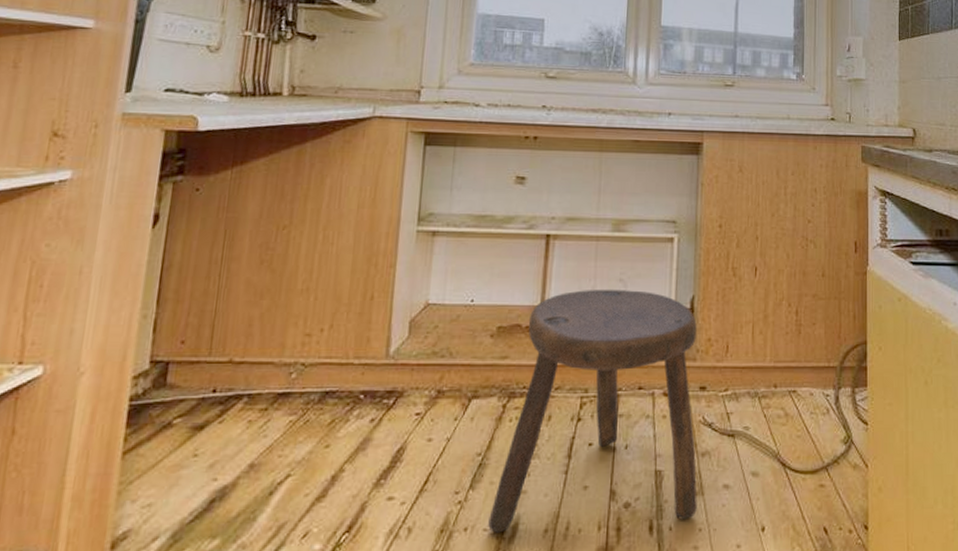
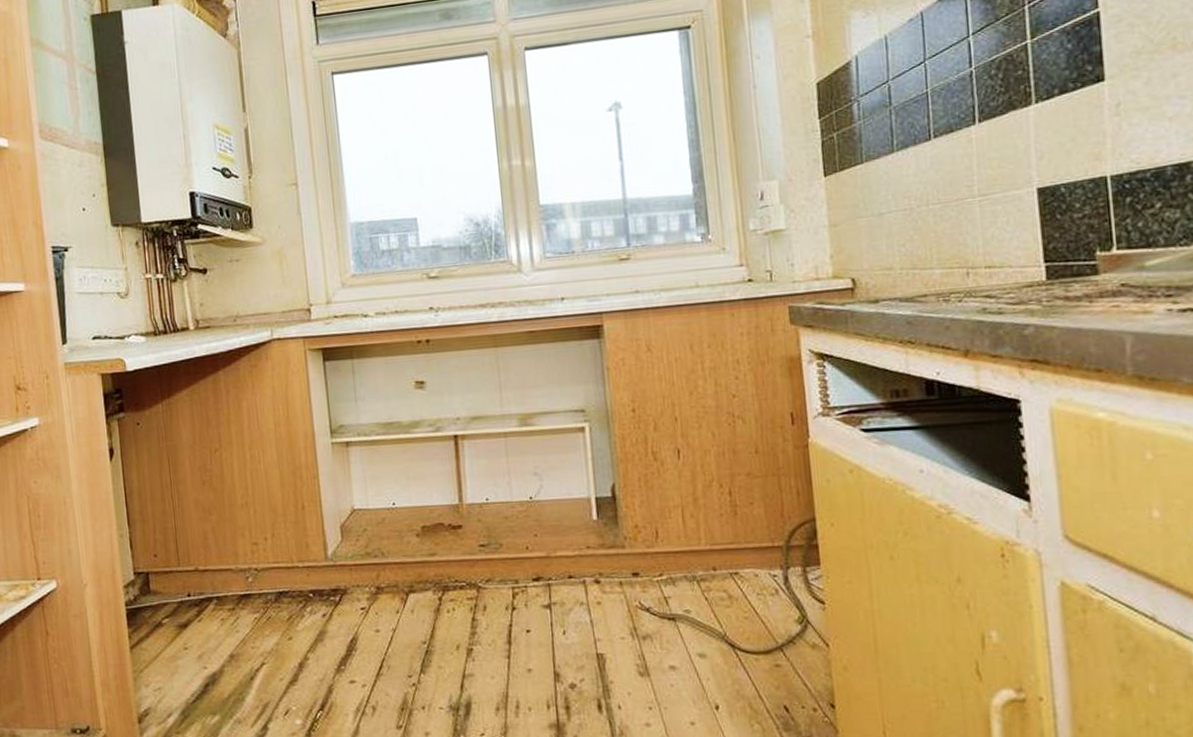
stool: present [488,289,697,533] -> none [442,482,645,711]

